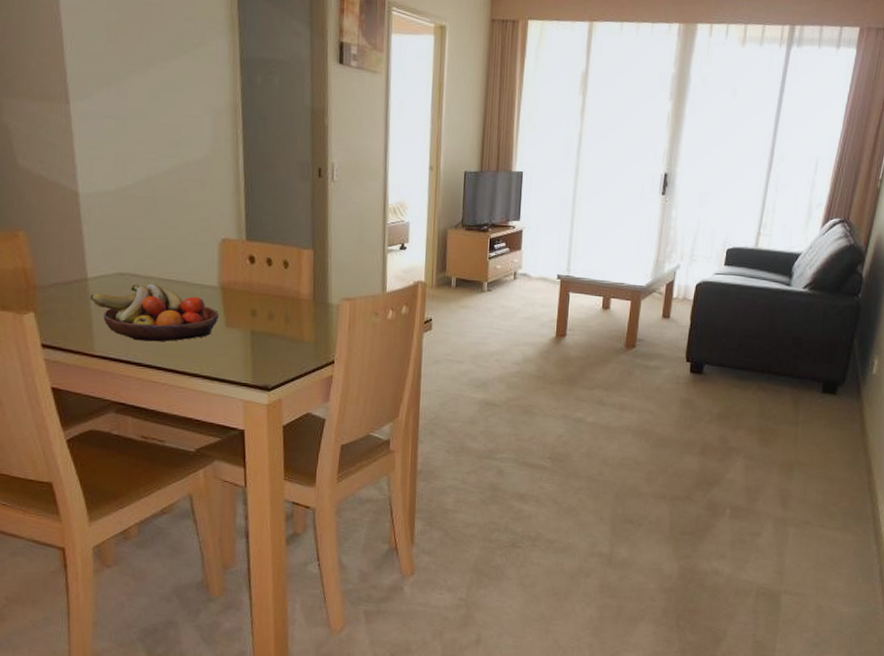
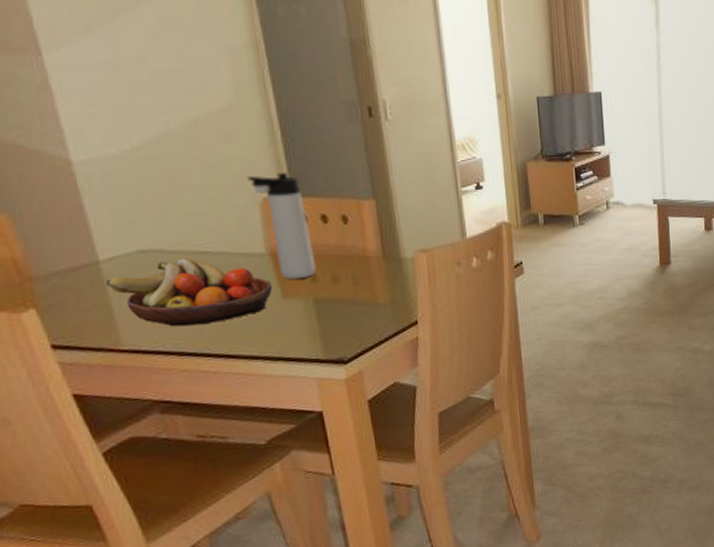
thermos bottle: none [212,218,257,313] -> present [247,173,316,280]

